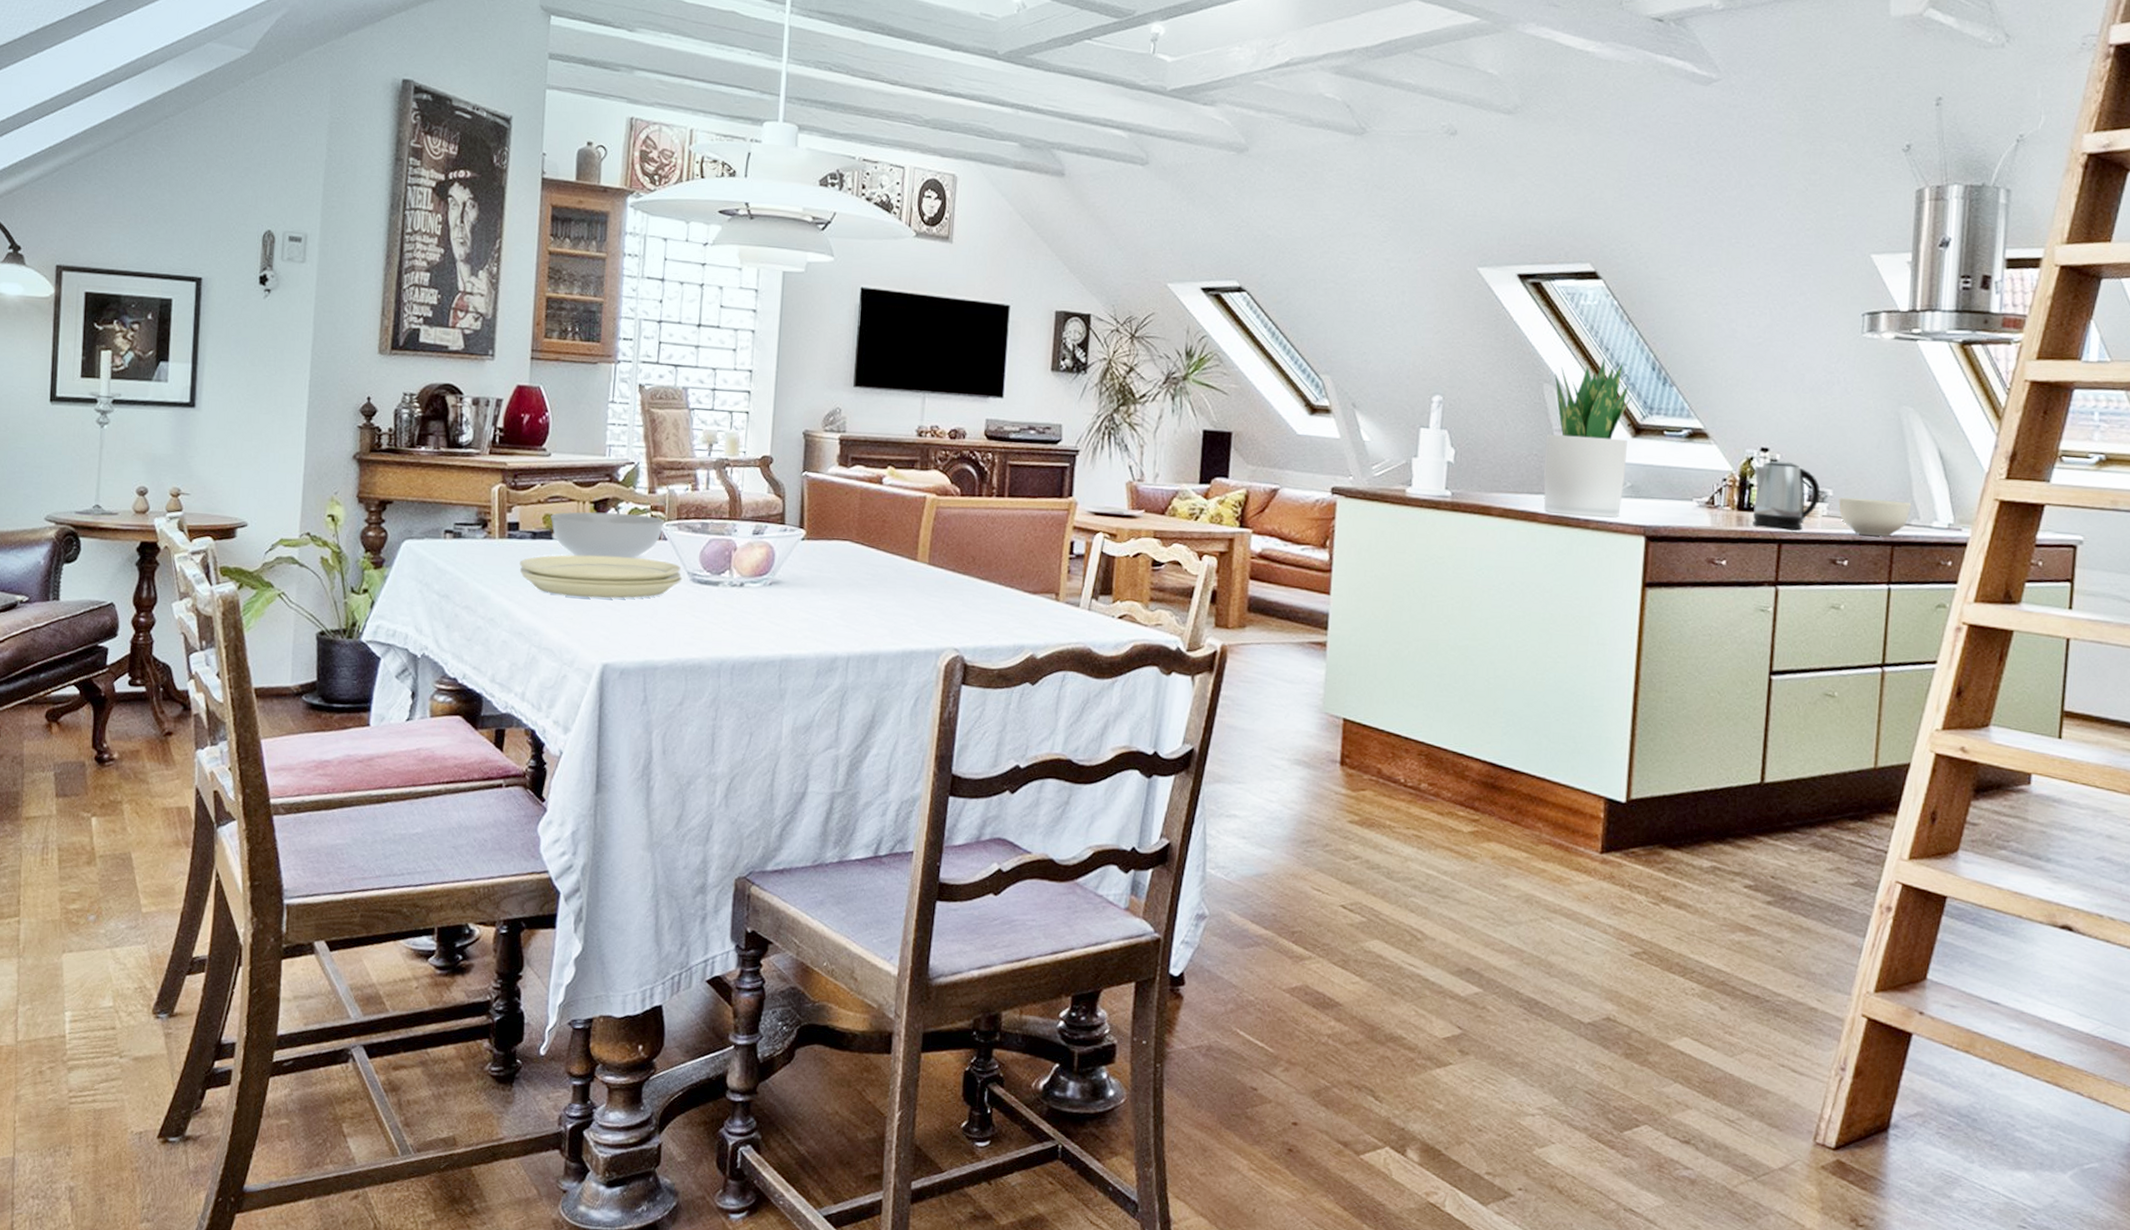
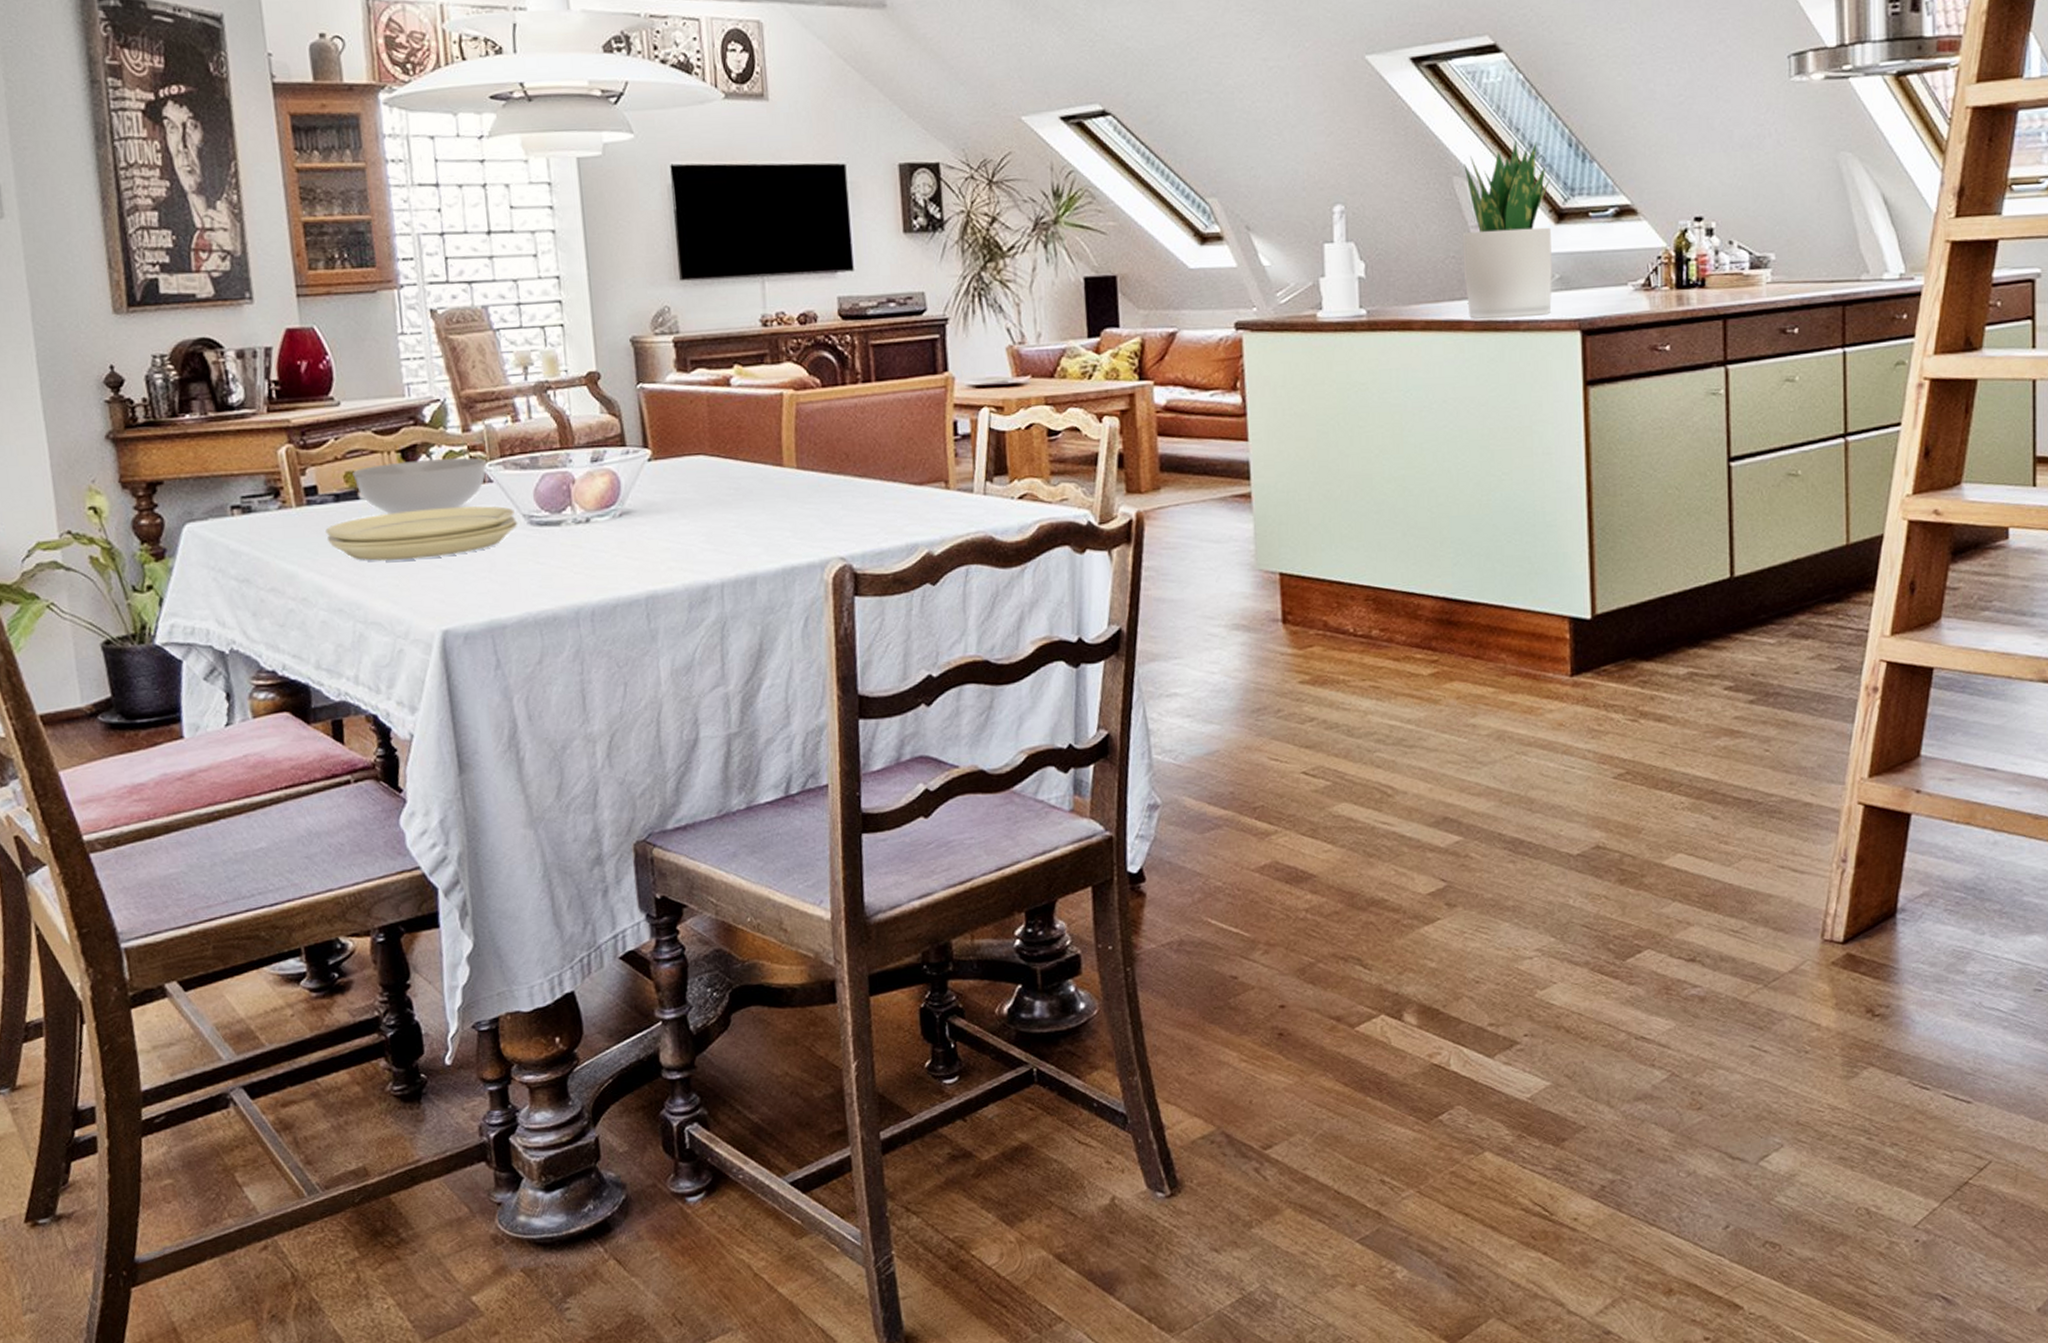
kettle: present [1752,460,1821,532] -> none [1690,228,1762,305]
bowl: present [1838,497,1912,537] -> none [1782,256,1860,298]

